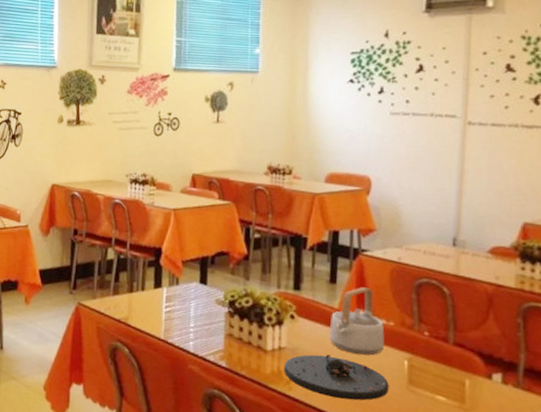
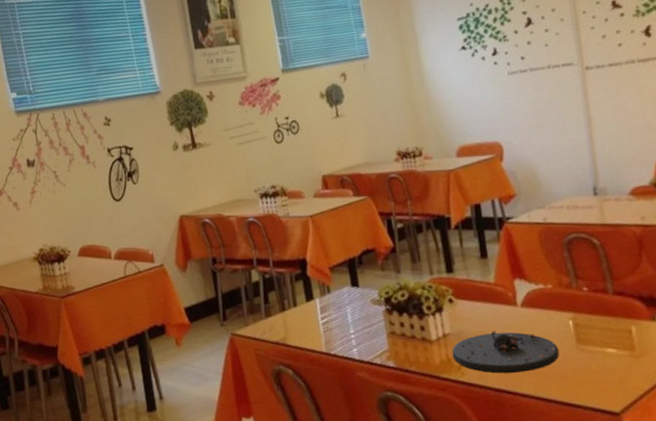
teapot: present [329,287,385,355] -> none [488,255,546,325]

